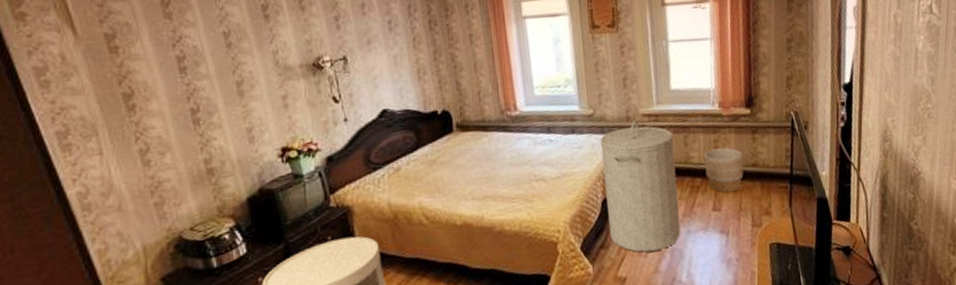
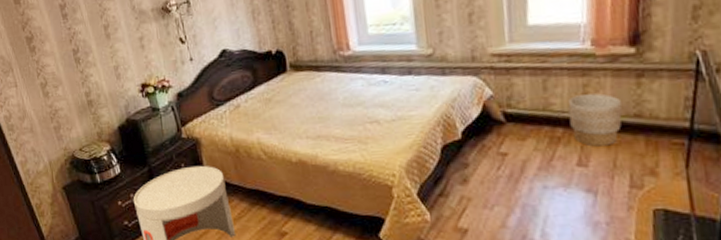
laundry hamper: present [600,119,681,253] -> none [440,60,535,205]

